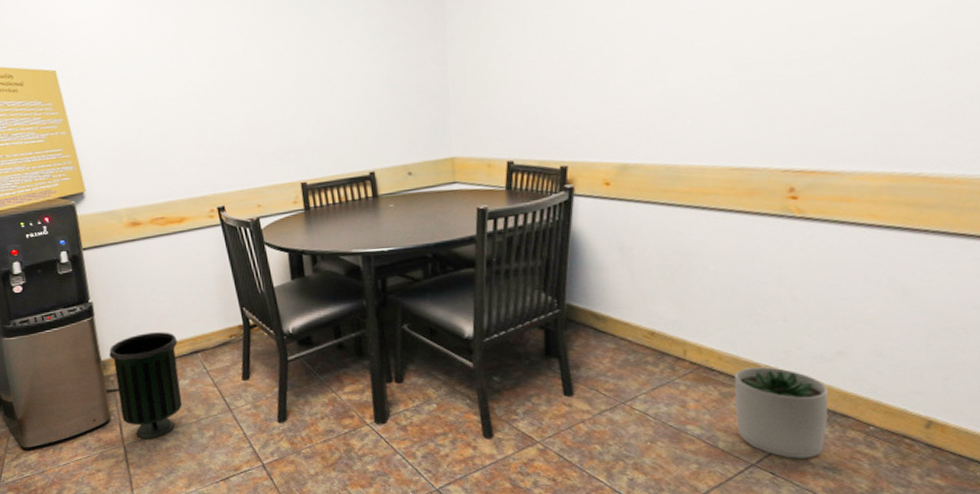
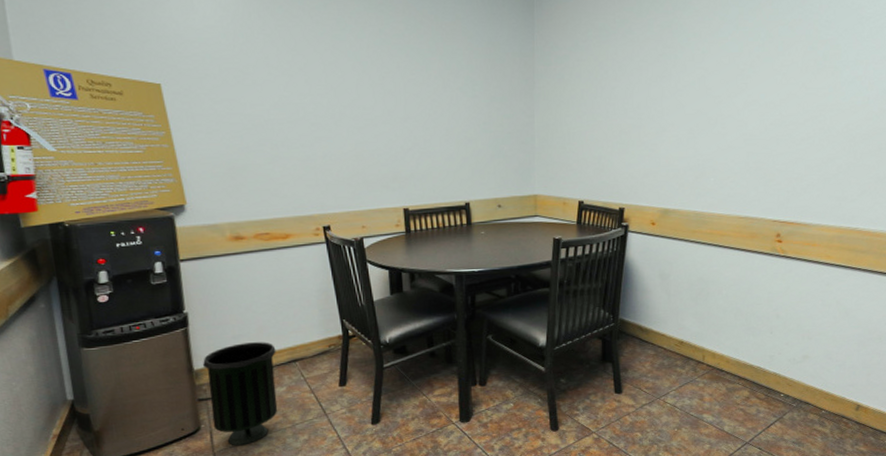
planter: present [734,367,829,459] -> none [736,368,798,437]

